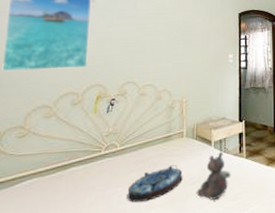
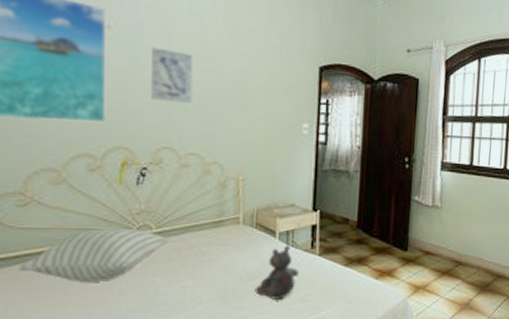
pillow: none [13,148,130,197] -> present [19,227,170,282]
wall art: none [120,11,151,48] -> present [151,47,194,103]
serving tray: present [127,165,183,203] -> none [167,256,238,296]

